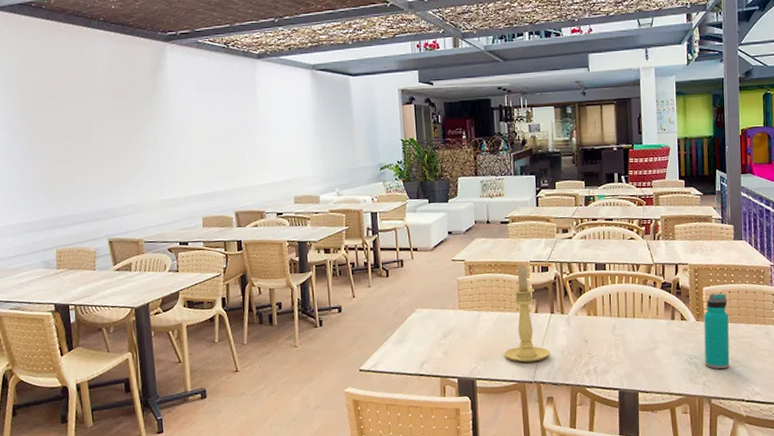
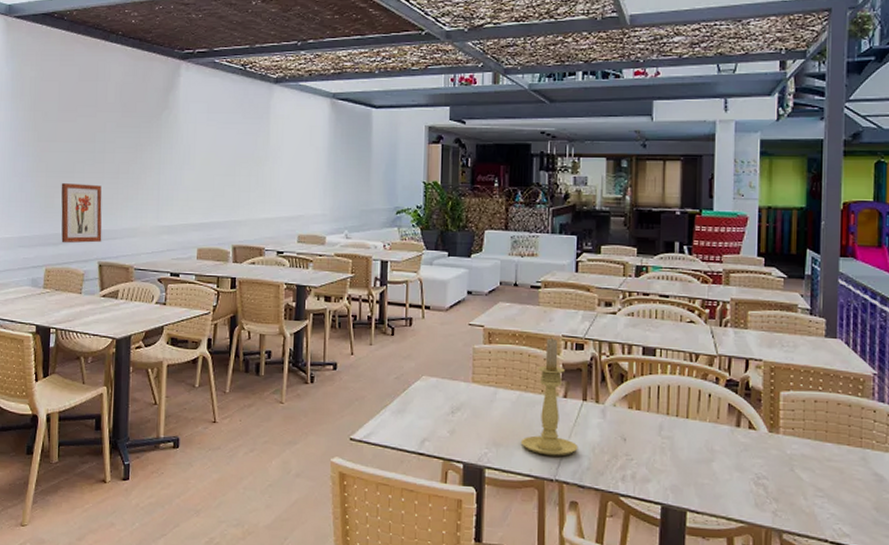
wall art: none [61,166,109,225] -> present [61,183,102,243]
water bottle: present [703,293,730,369] -> none [777,401,812,497]

